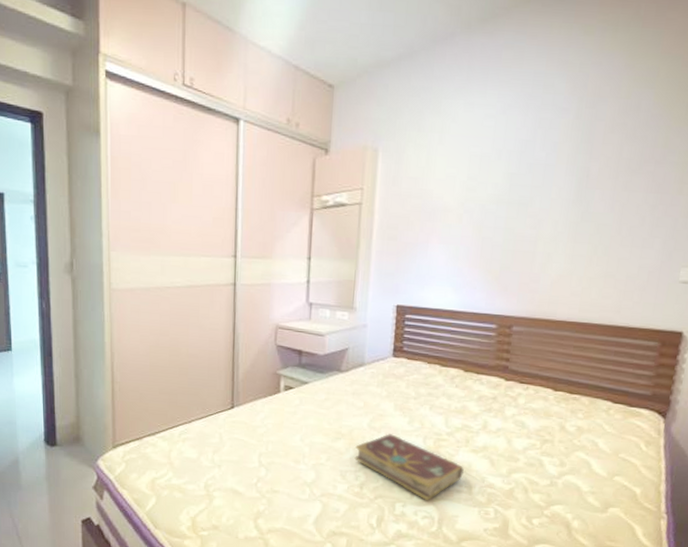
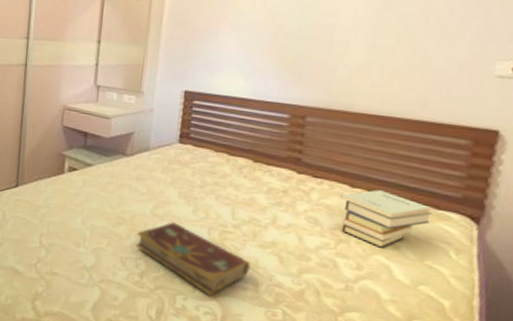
books: none [545,392,625,445] -> present [341,190,431,248]

